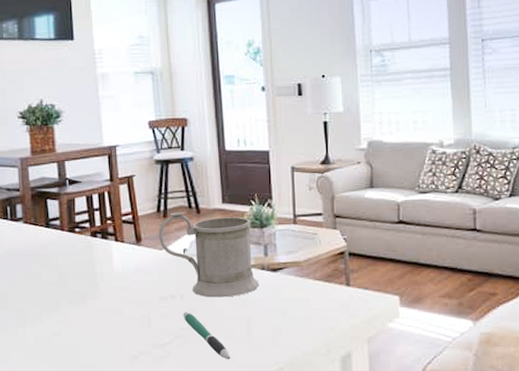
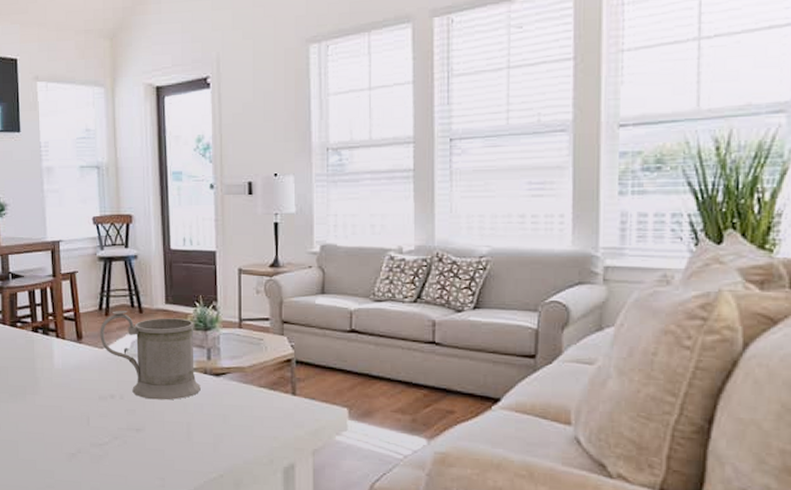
pen: present [183,312,231,360] -> none [122,413,170,464]

